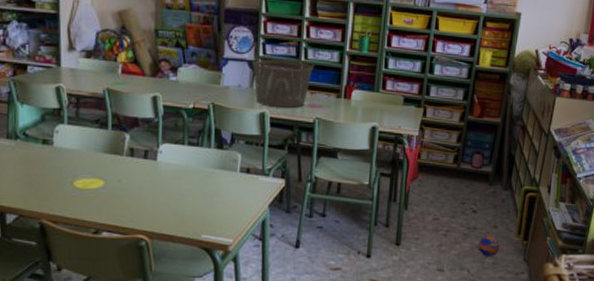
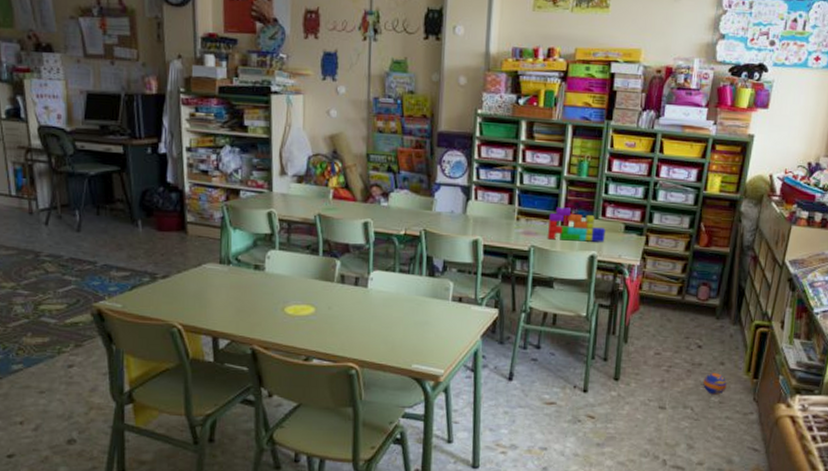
basket: present [251,59,315,108] -> none [465,184,531,235]
toy blocks: none [331,81,386,114] -> present [547,207,606,242]

